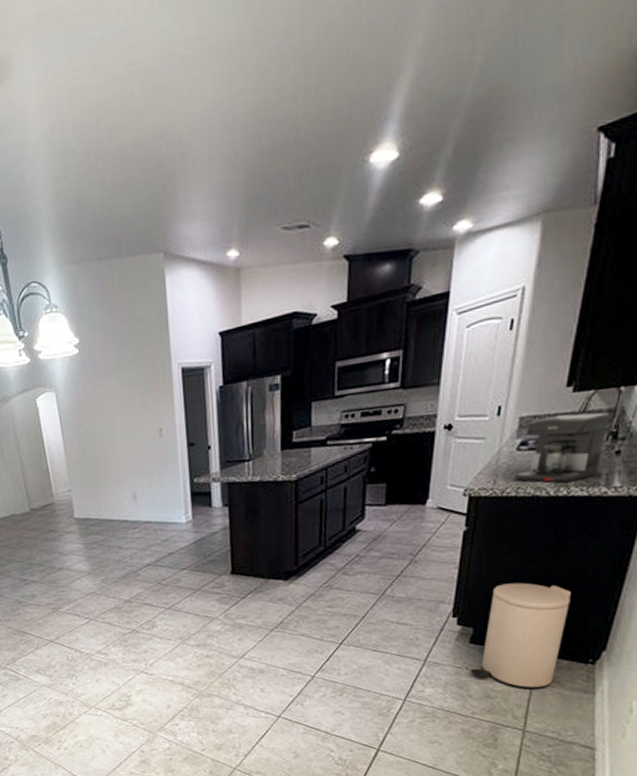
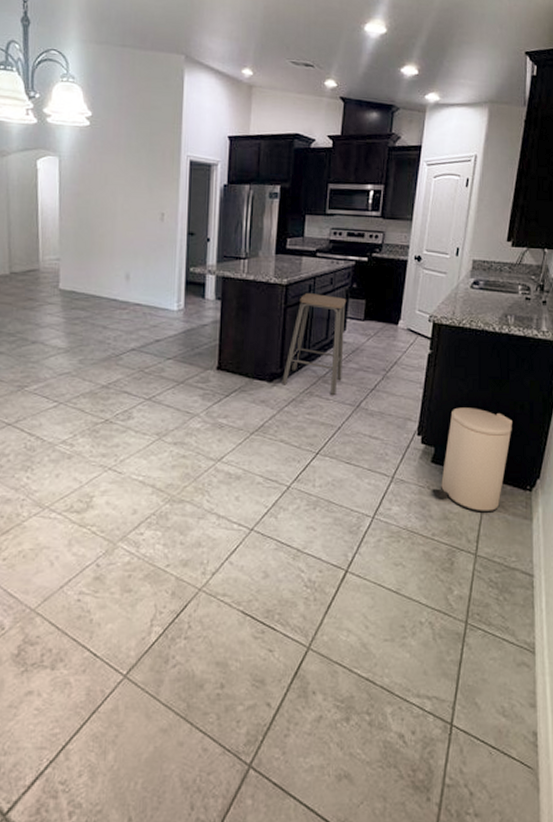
bar stool: none [298,484,365,587] -> present [282,293,347,396]
coffee maker: present [516,412,611,484] -> none [470,263,539,323]

